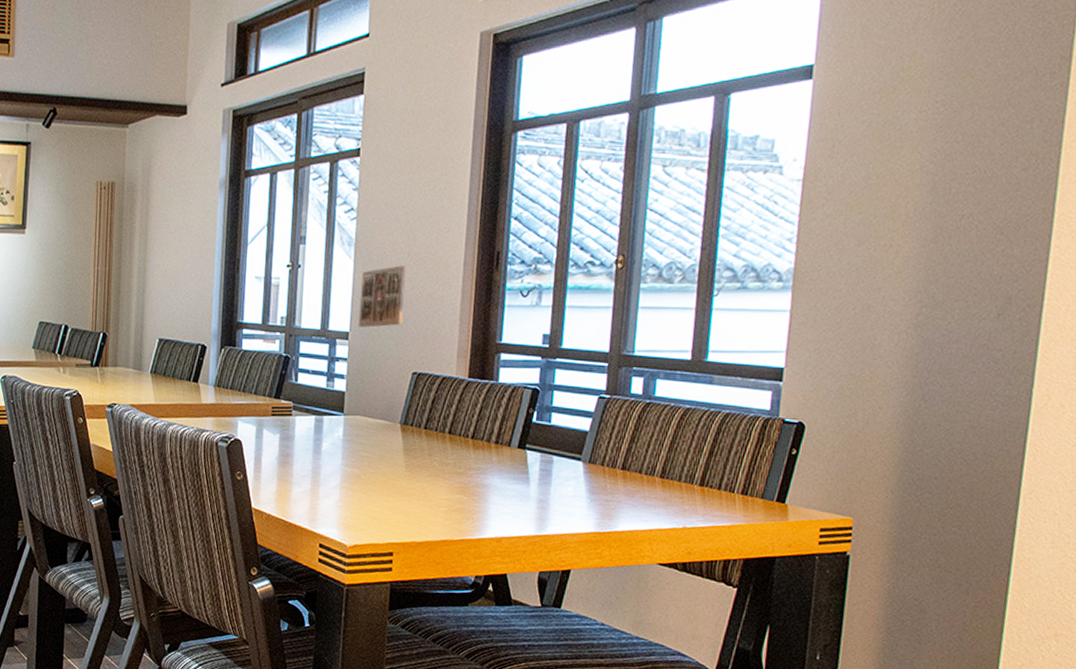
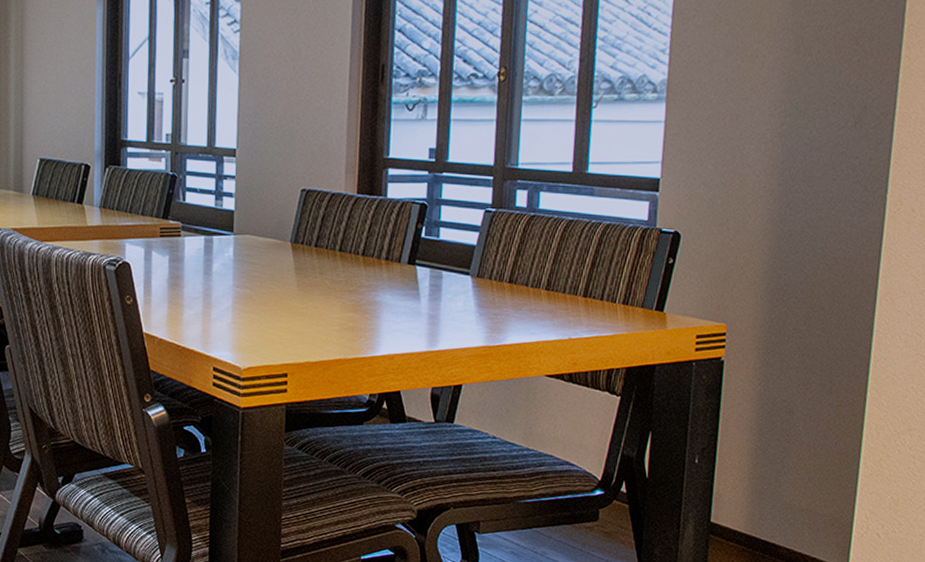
religious icon: present [358,265,406,327] -> none [245,79,292,144]

